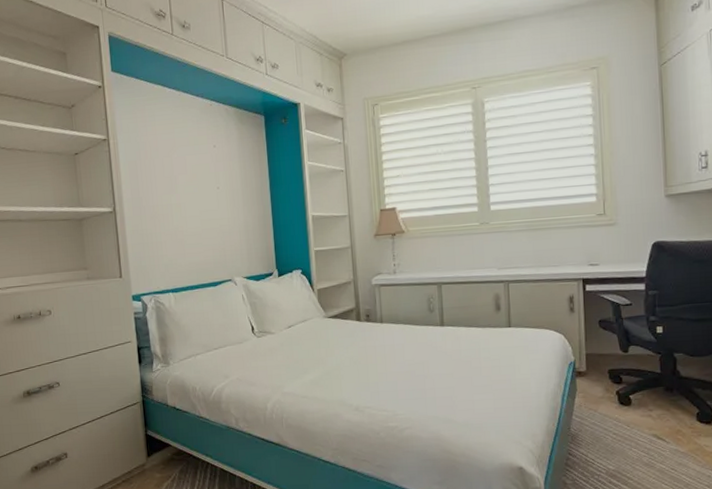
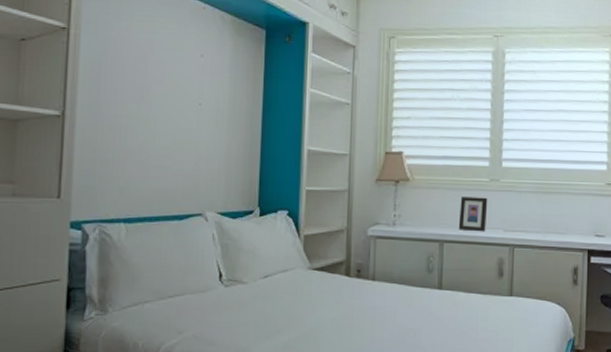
picture frame: none [453,240,480,273] -> present [458,197,488,232]

